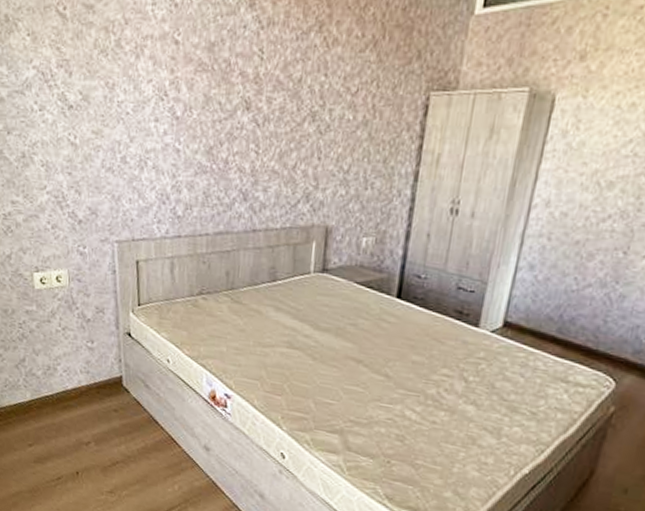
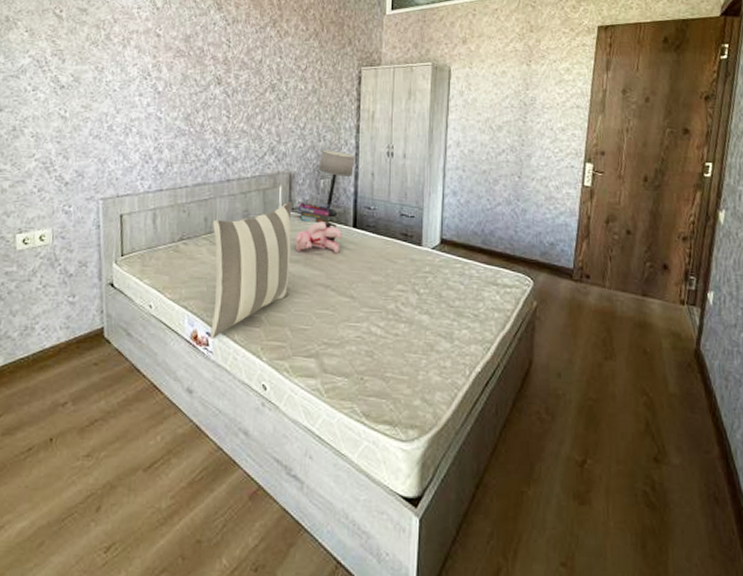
pillow: none [229,260,327,402] -> present [210,201,293,340]
stuffed bear: none [326,286,383,326] -> present [295,220,343,254]
books: none [332,259,375,290] -> present [298,199,333,223]
table lamp: none [361,200,409,283] -> present [318,149,355,216]

